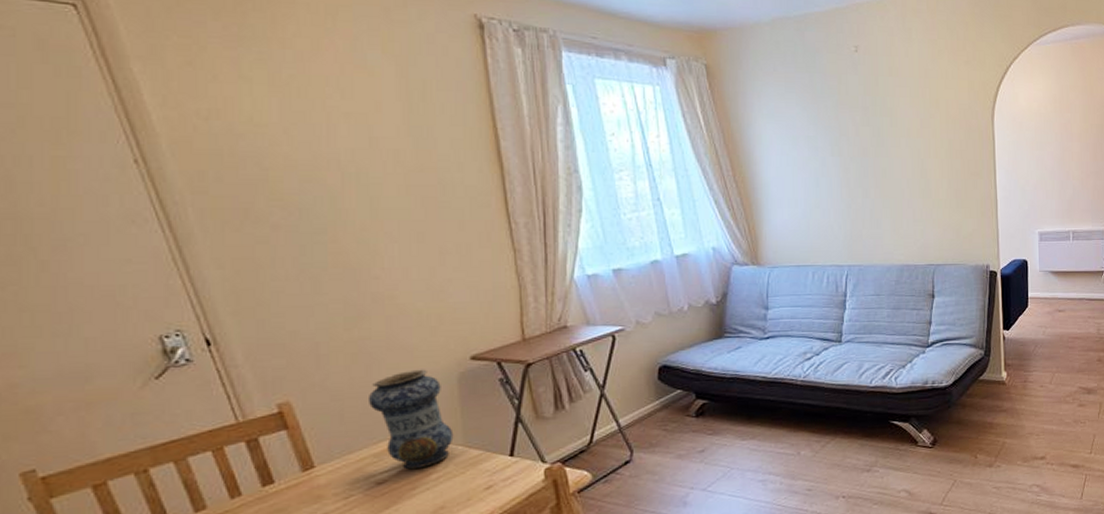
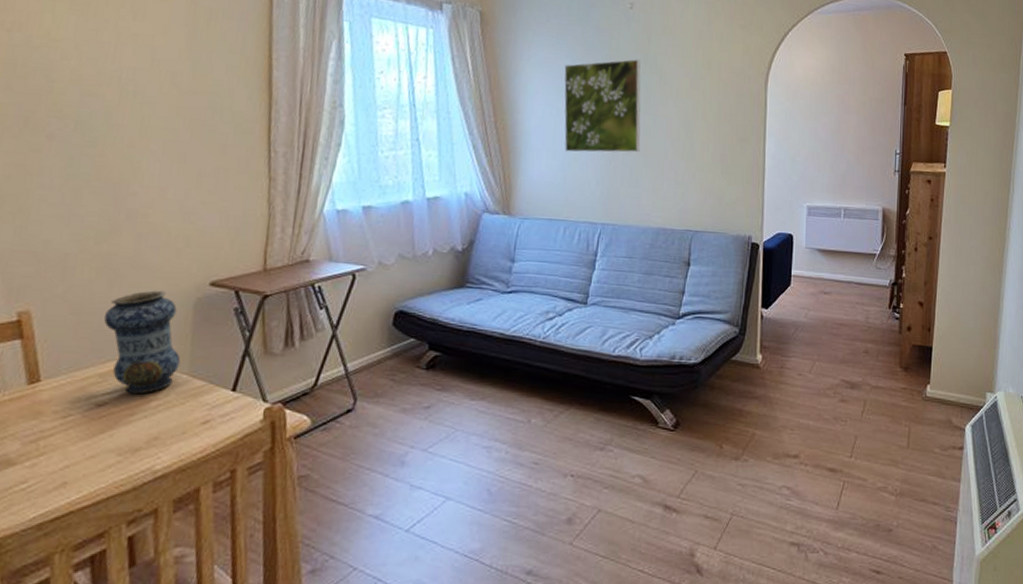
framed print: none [796,102,878,199] -> present [564,59,641,153]

